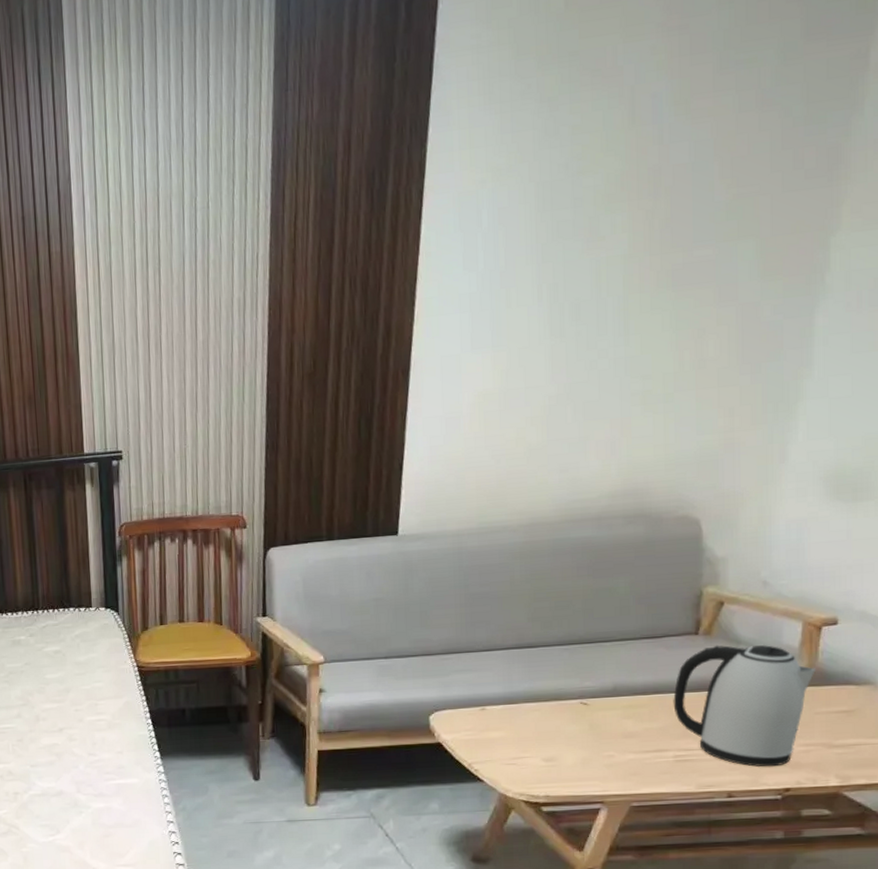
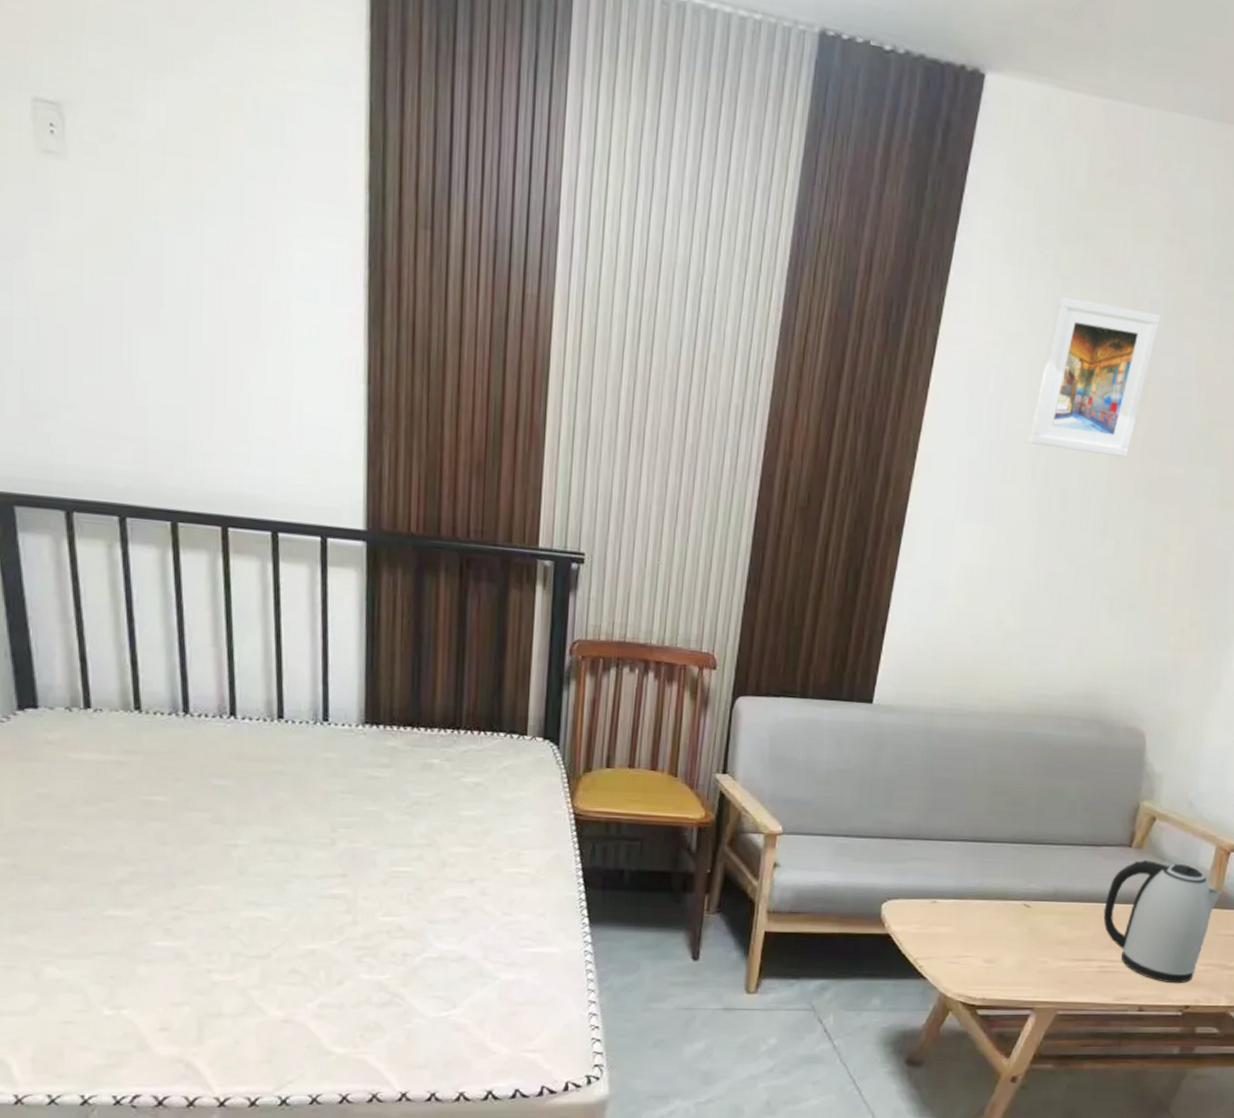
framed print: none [531,105,666,265] -> present [1029,297,1161,457]

